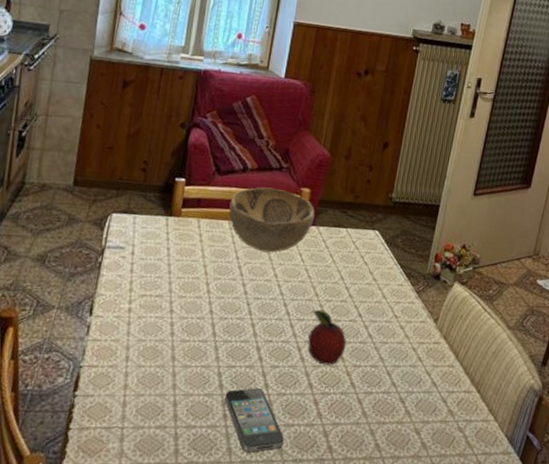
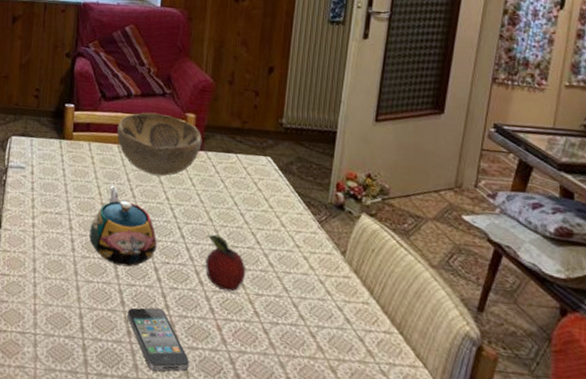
teapot: none [191,264,262,348] -> present [89,185,157,267]

